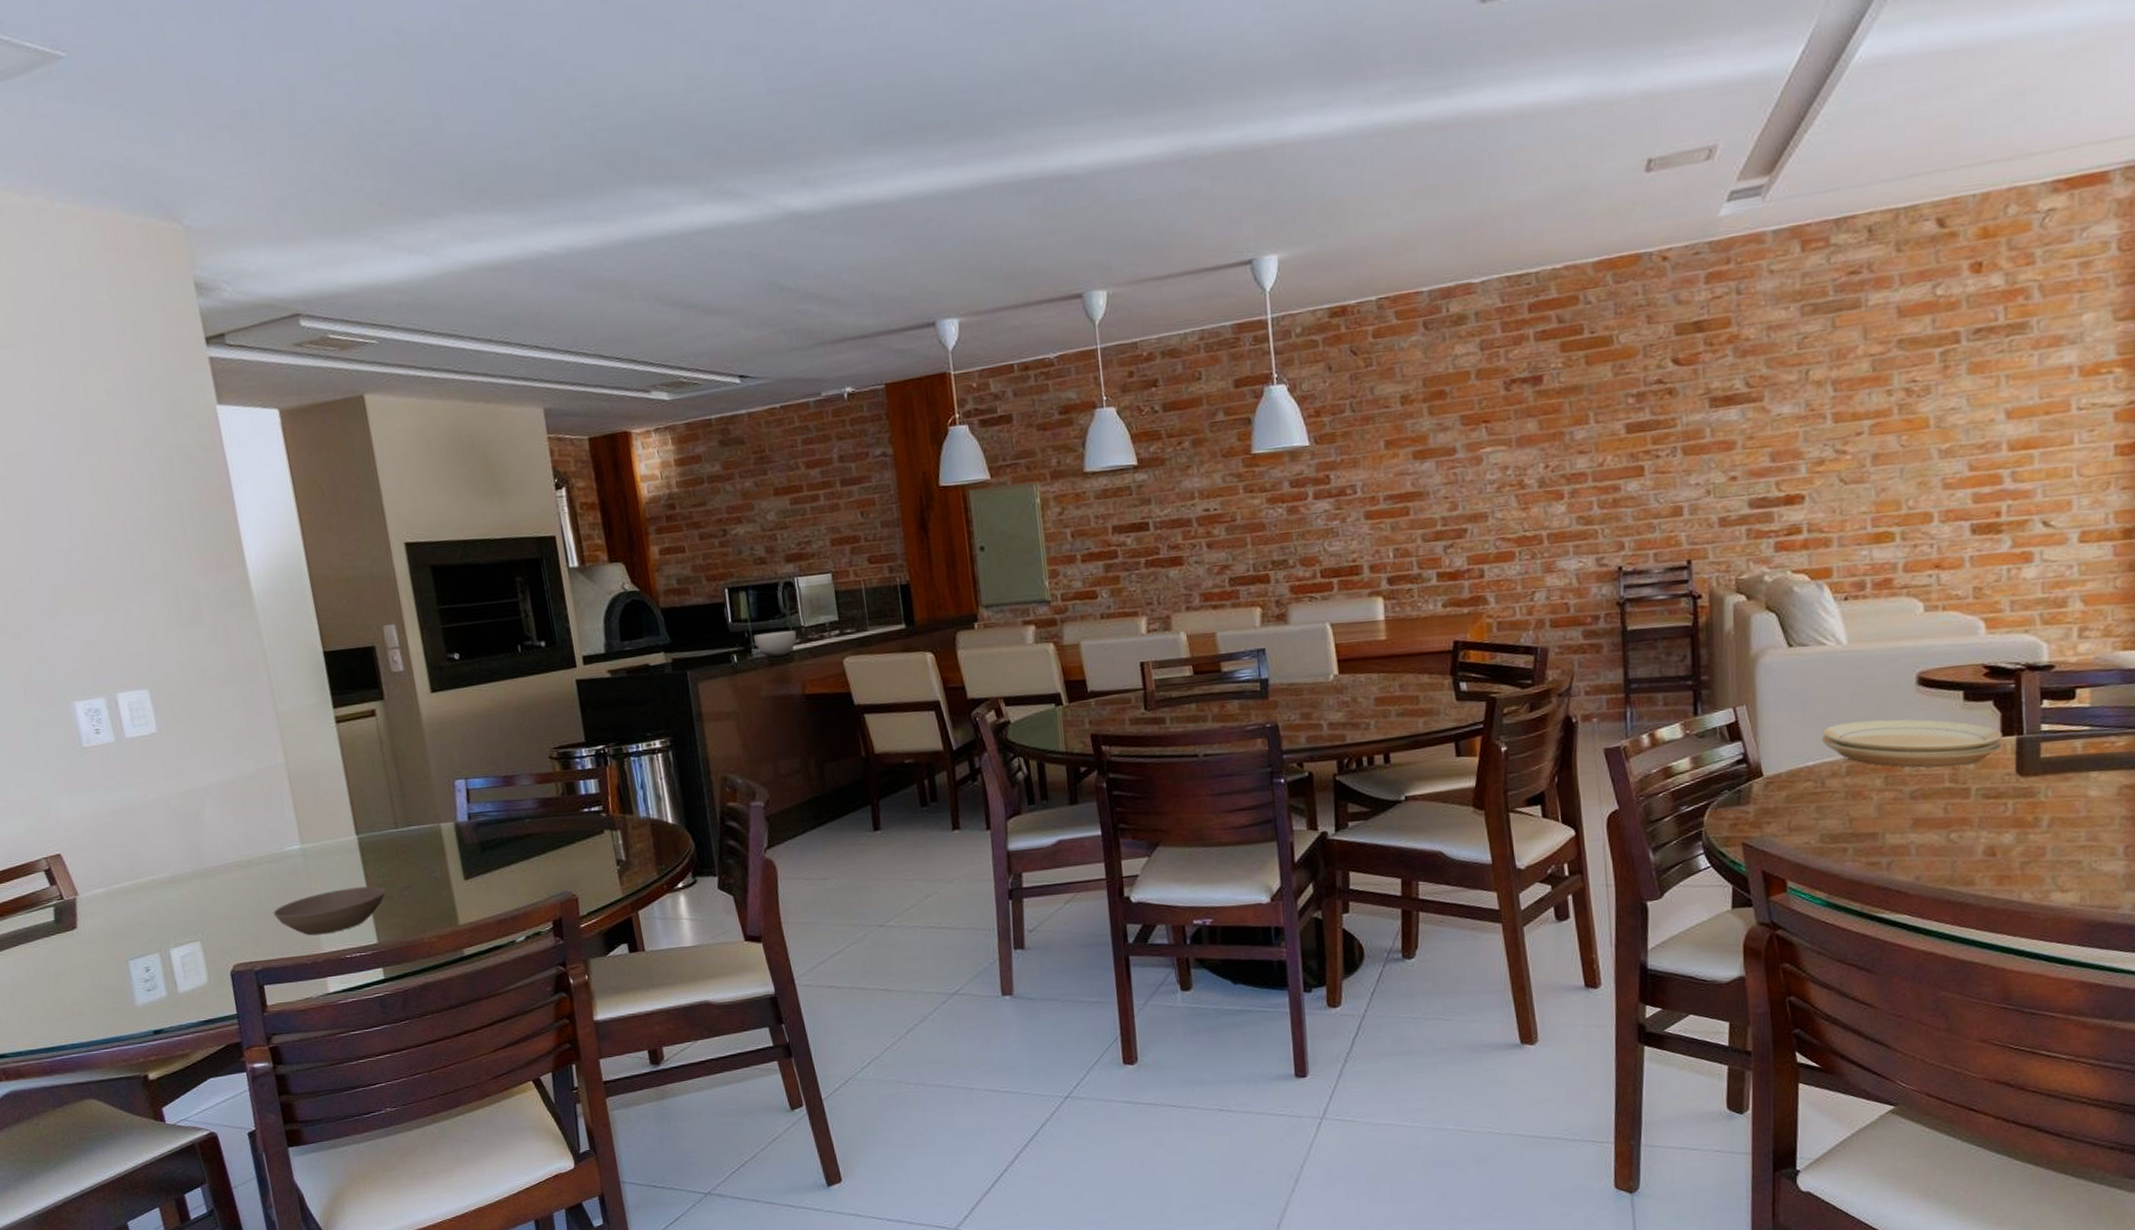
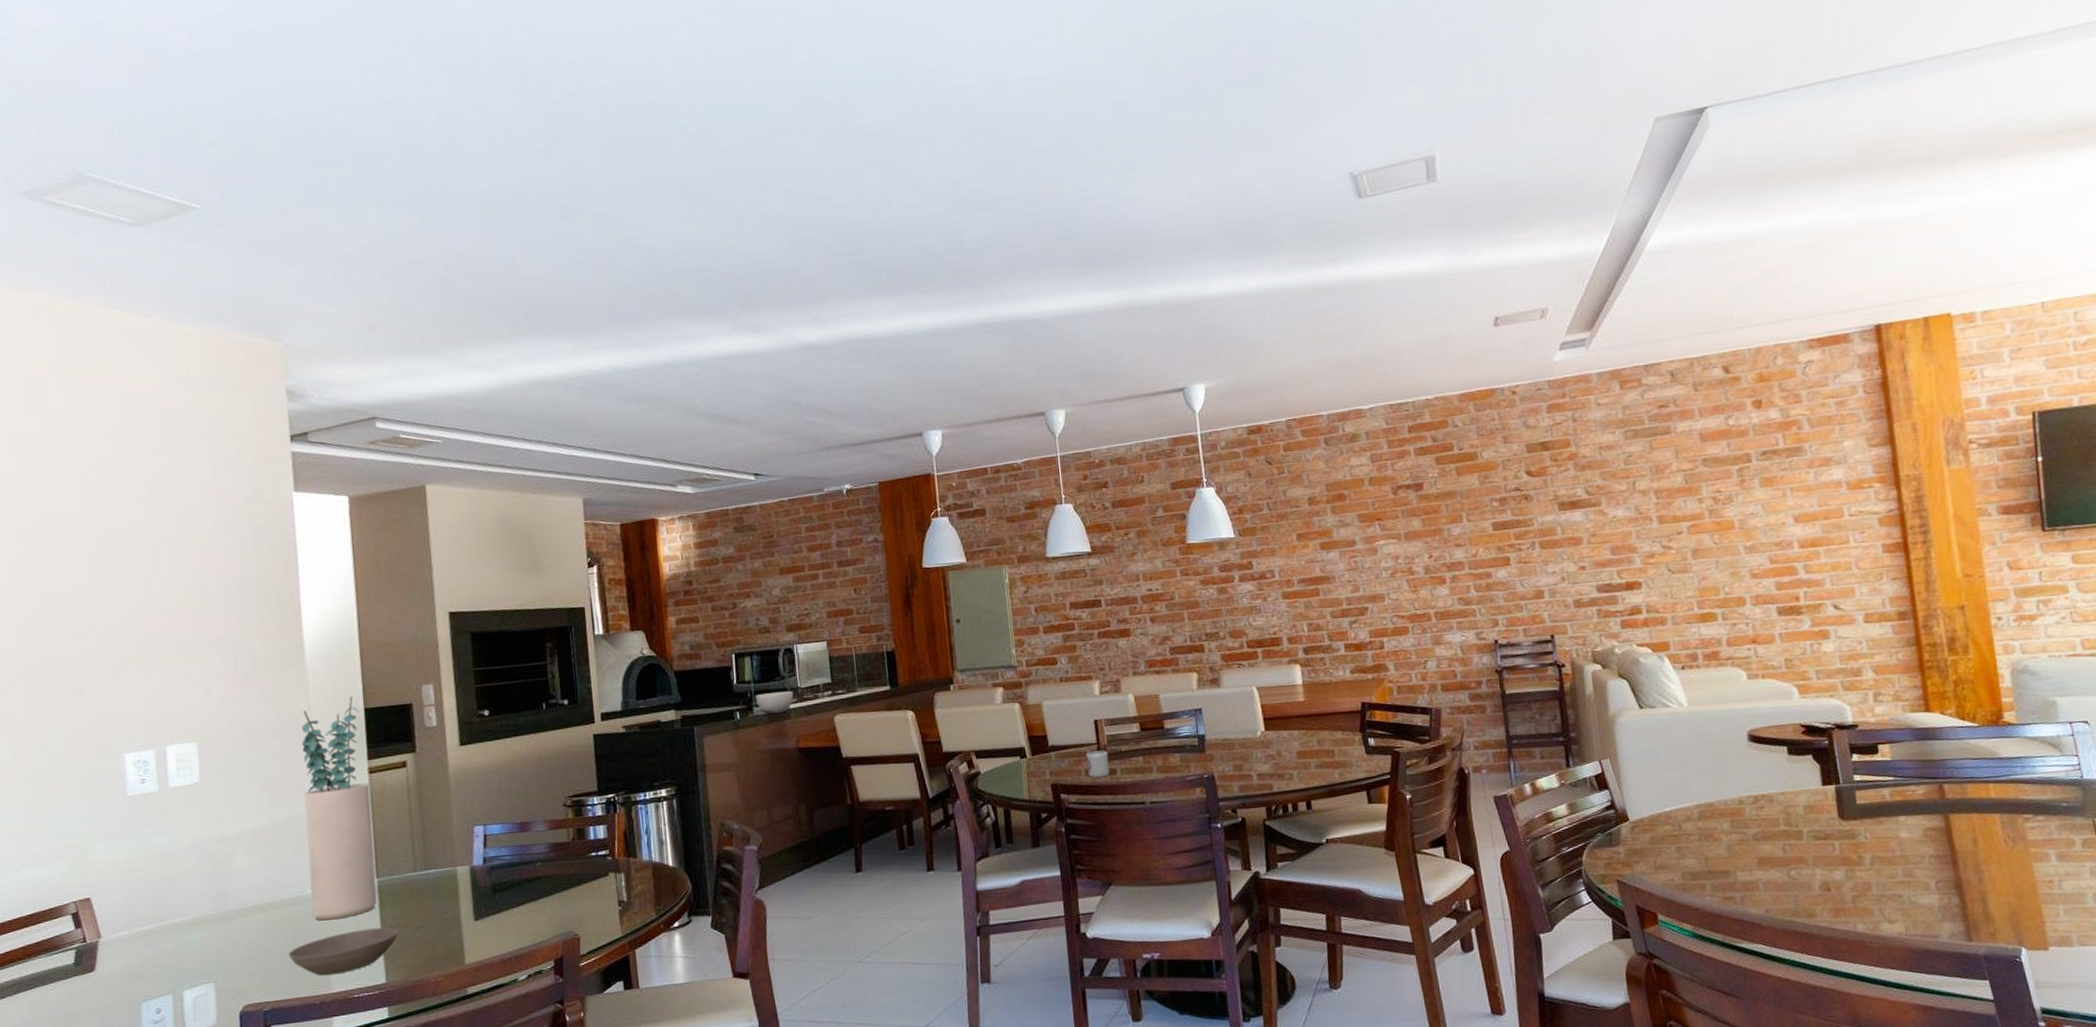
vase: none [257,638,360,879] -> present [301,696,377,921]
cup: none [1130,696,1159,728] -> present [1086,750,1111,778]
plate: present [1821,719,2003,768] -> none [1674,770,1825,813]

